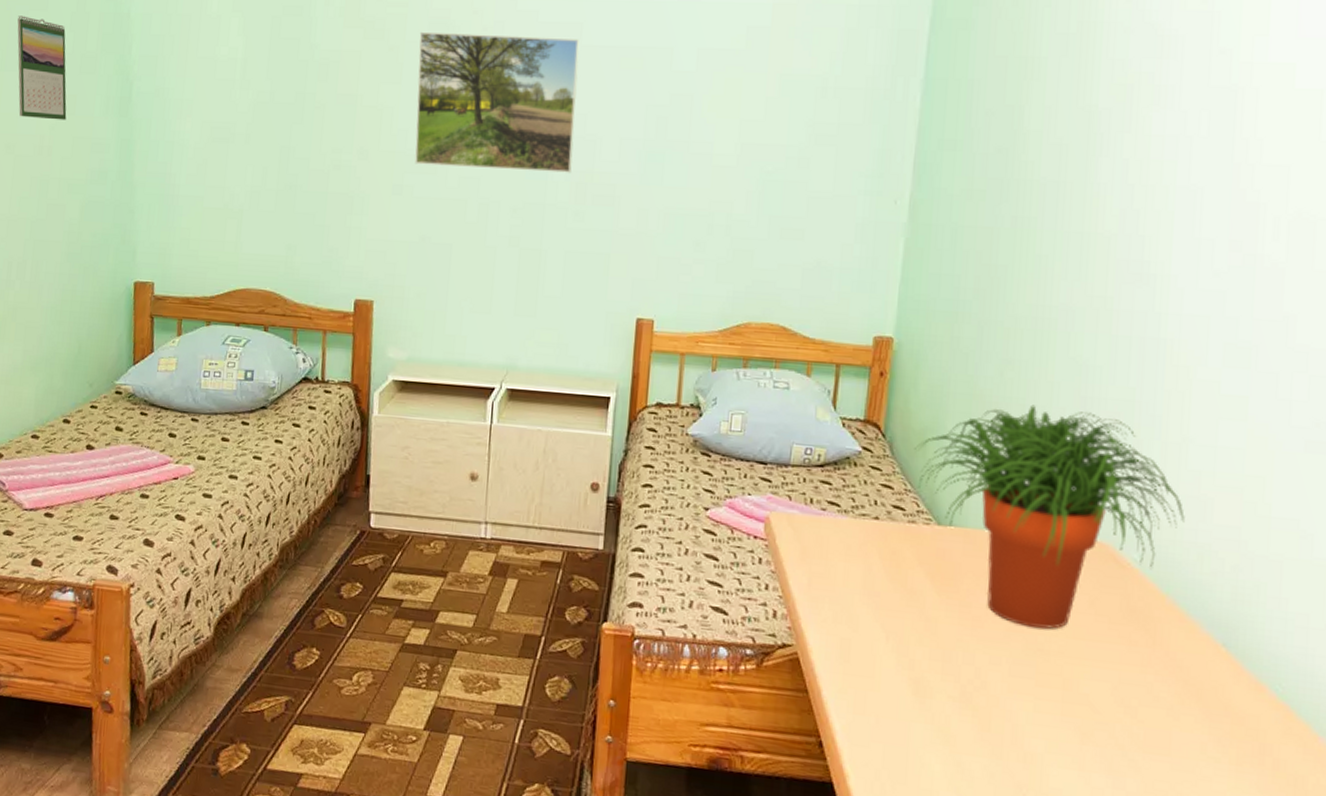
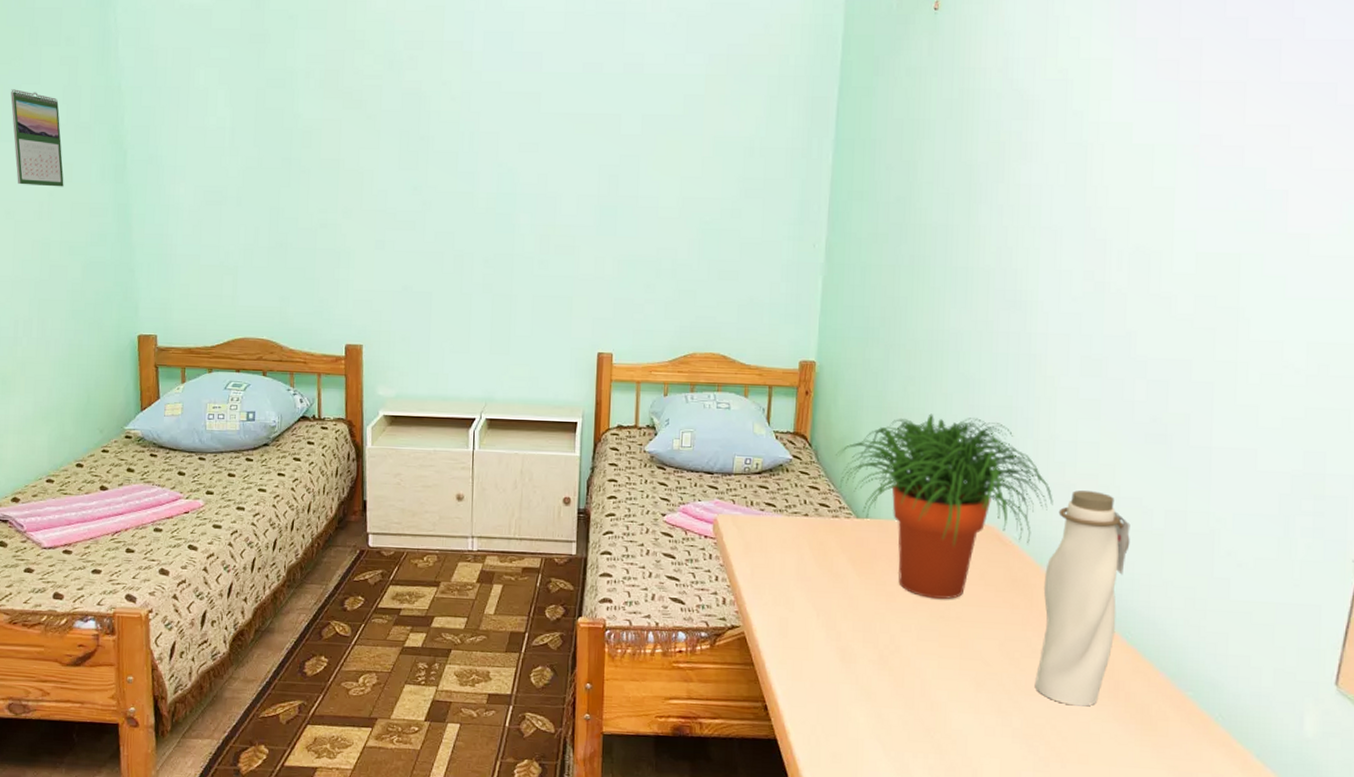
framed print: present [415,31,579,173] -> none [394,101,539,226]
water bottle: none [1157,506,1284,773] -> present [1036,490,1130,707]

